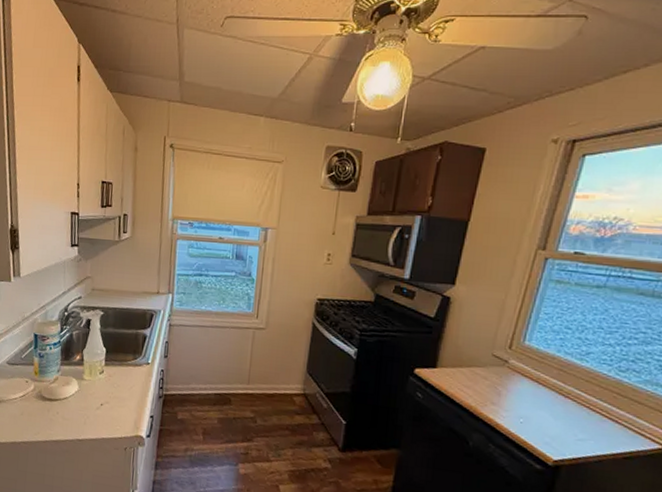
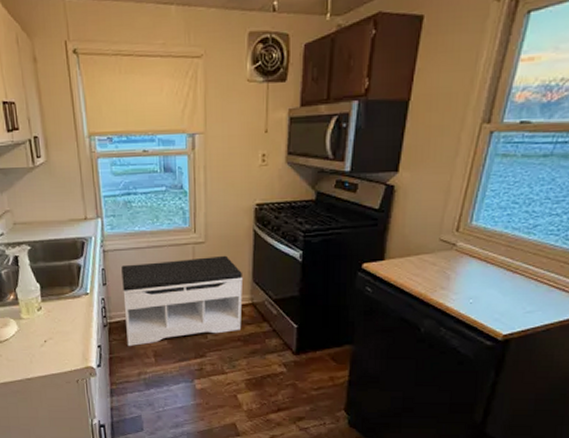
bench: none [179,340,298,421] -> present [120,255,244,346]

